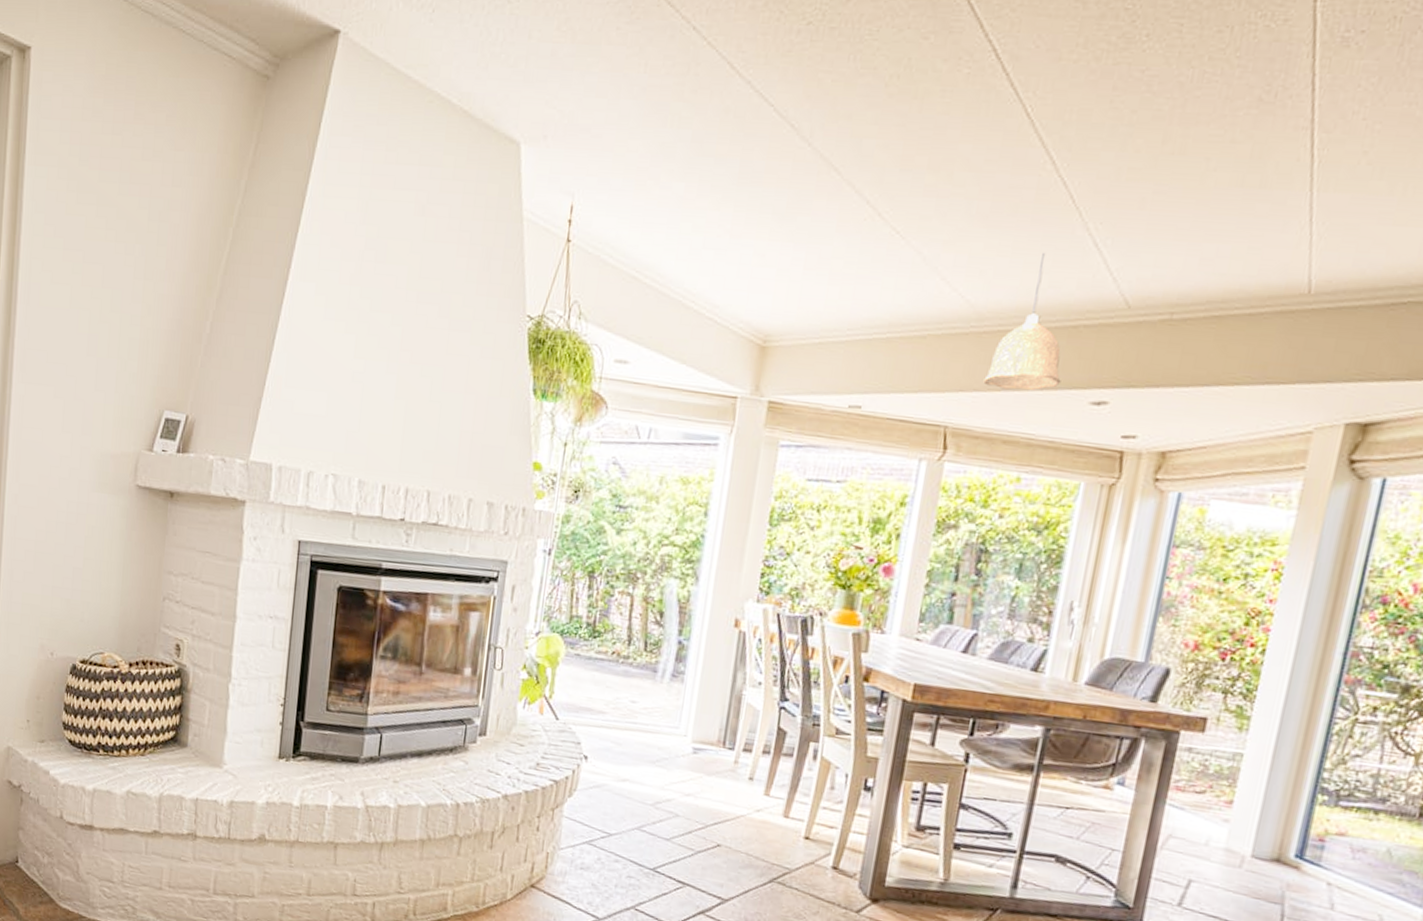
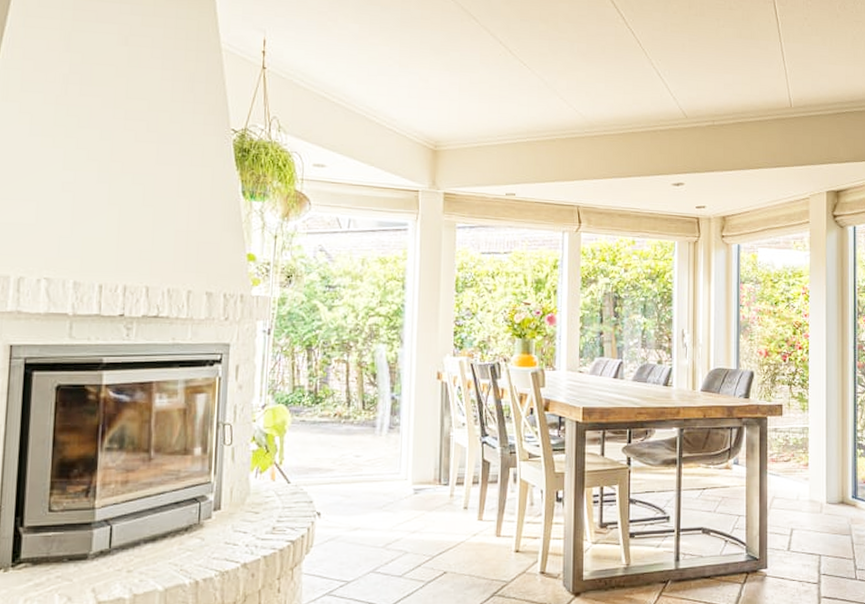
pendant lamp: present [983,252,1061,390] -> none [599,79,651,177]

